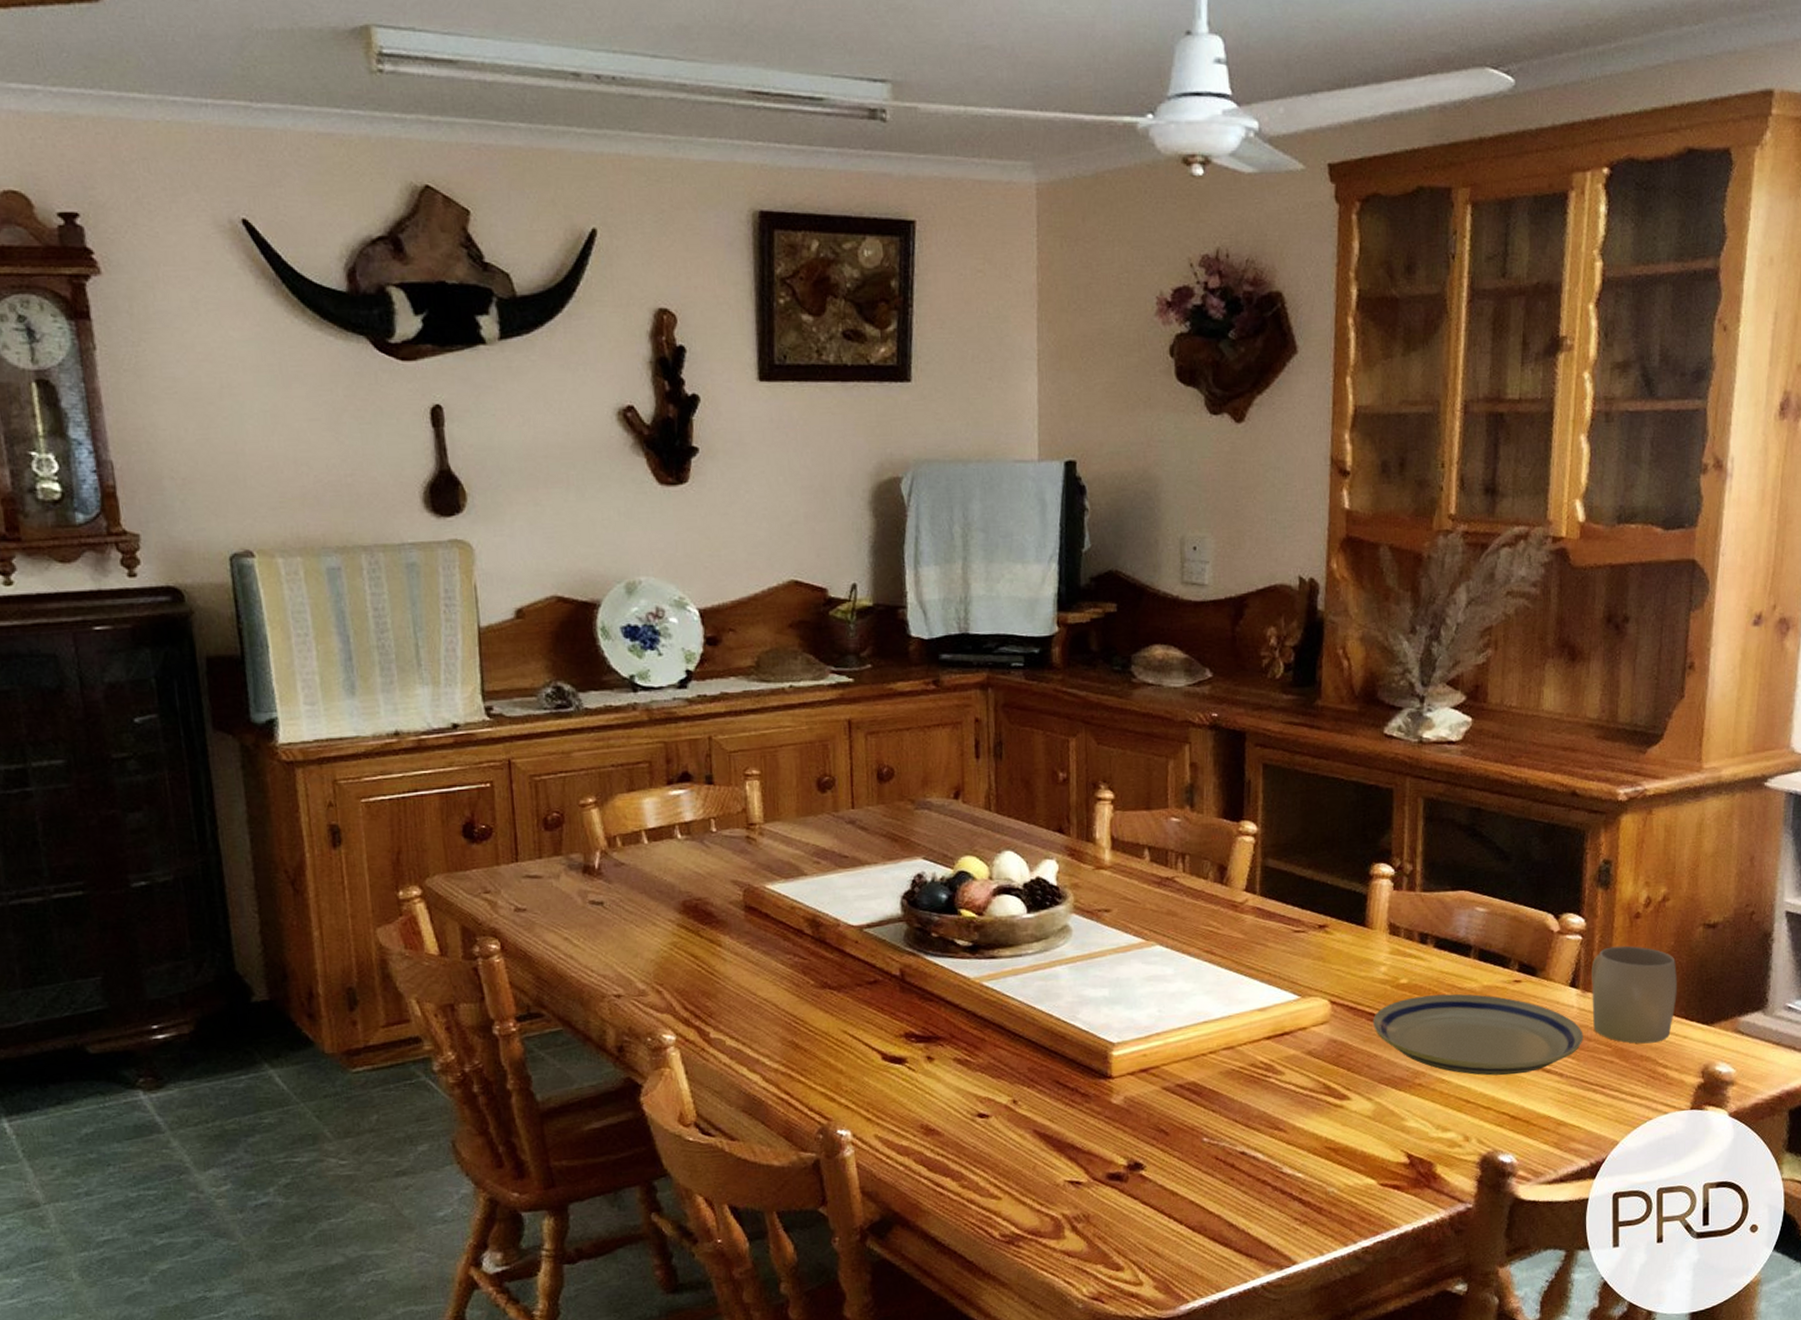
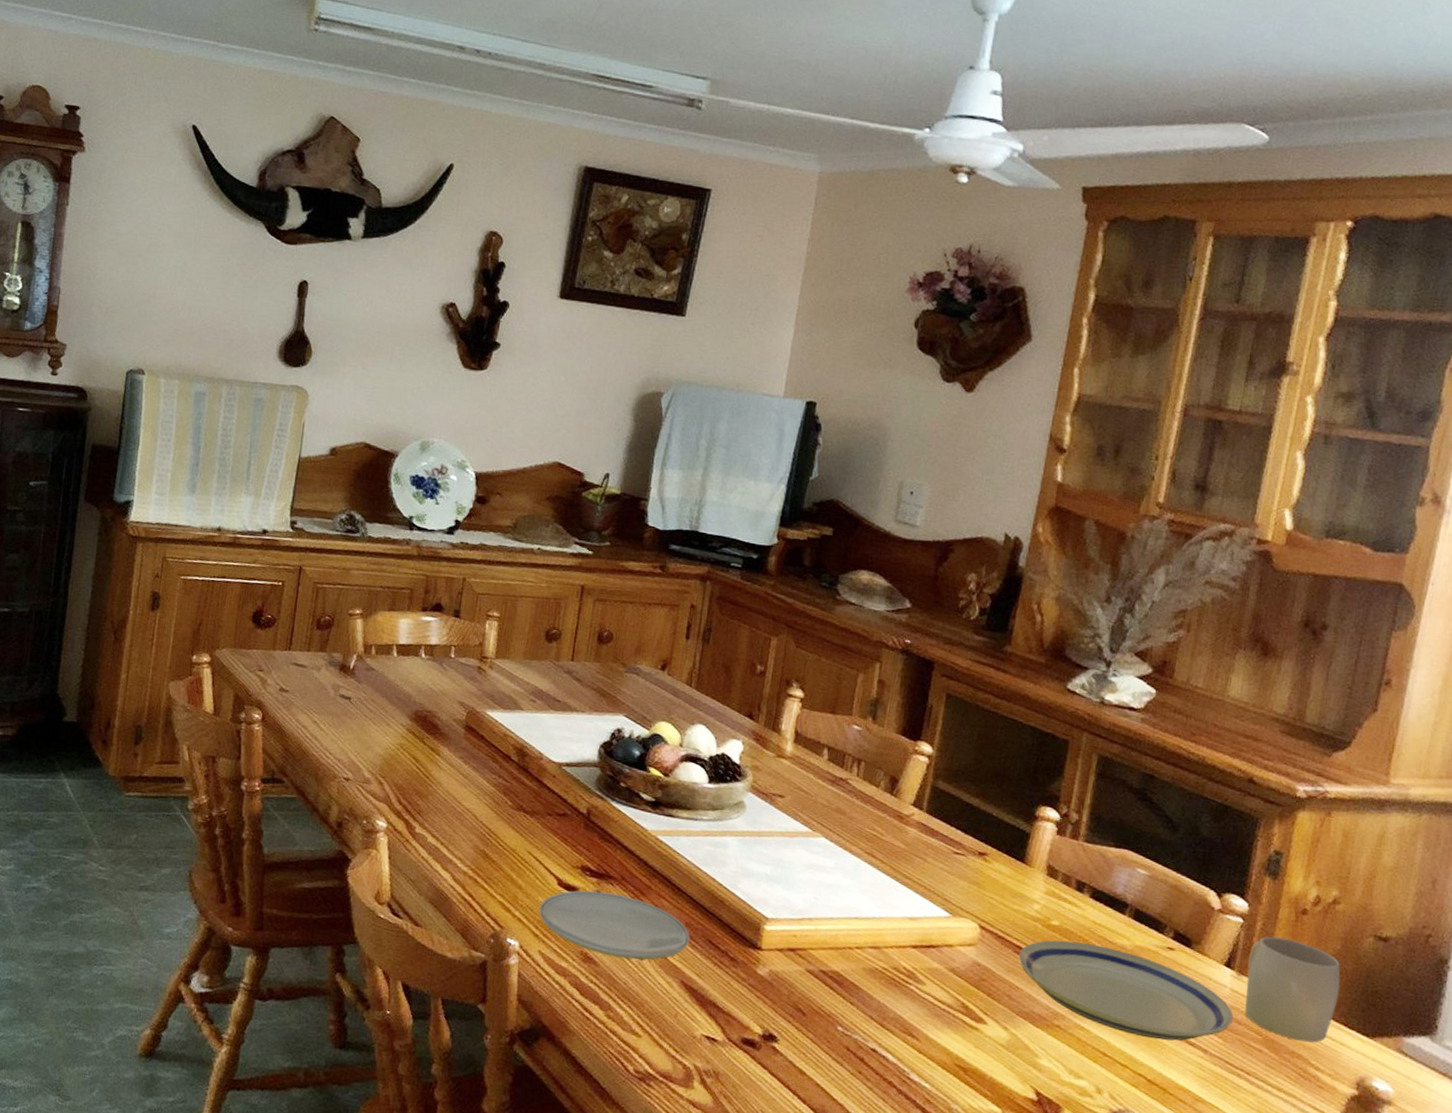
plate: none [866,1054,1036,1123] -> present [538,890,690,960]

